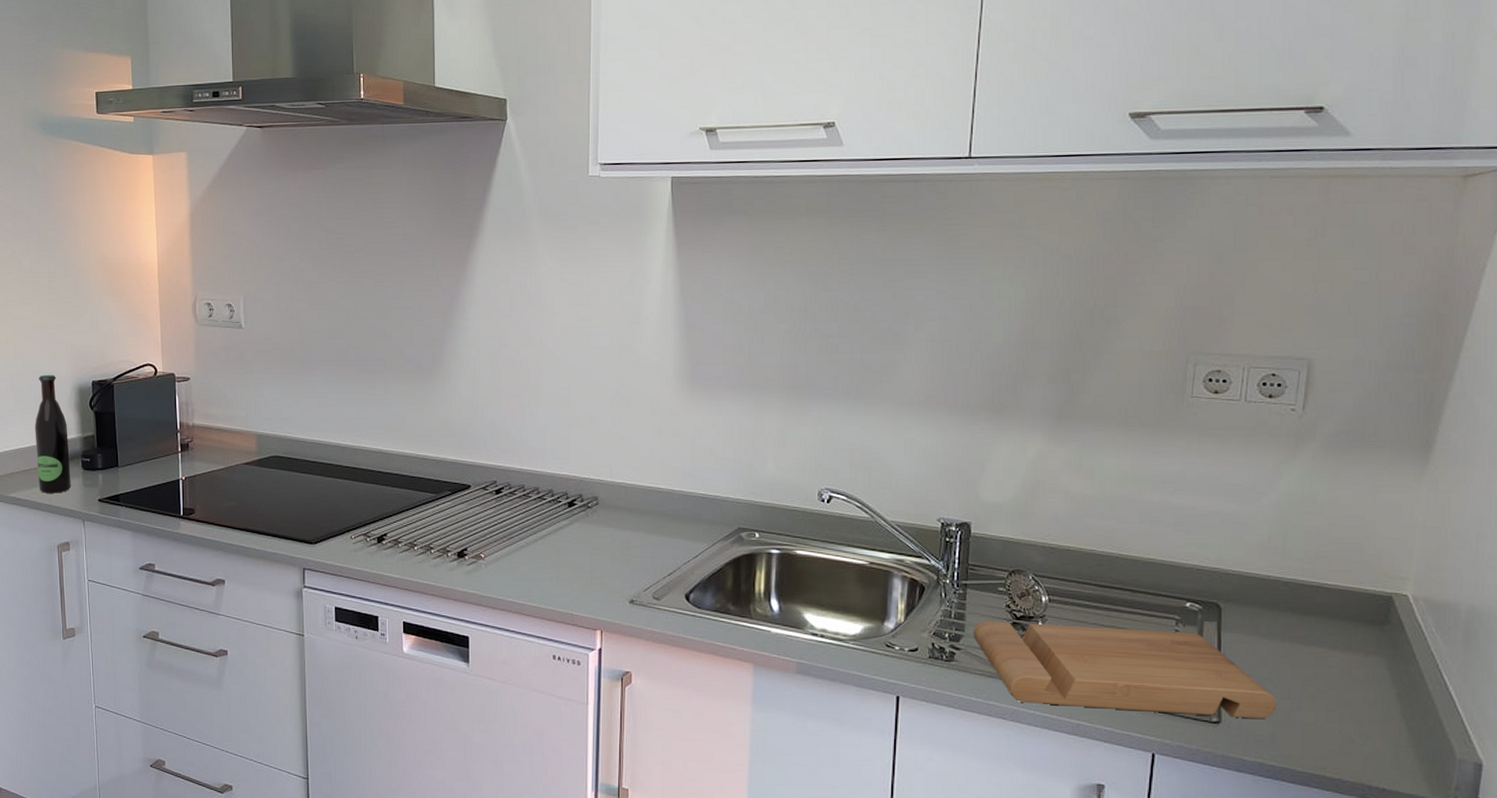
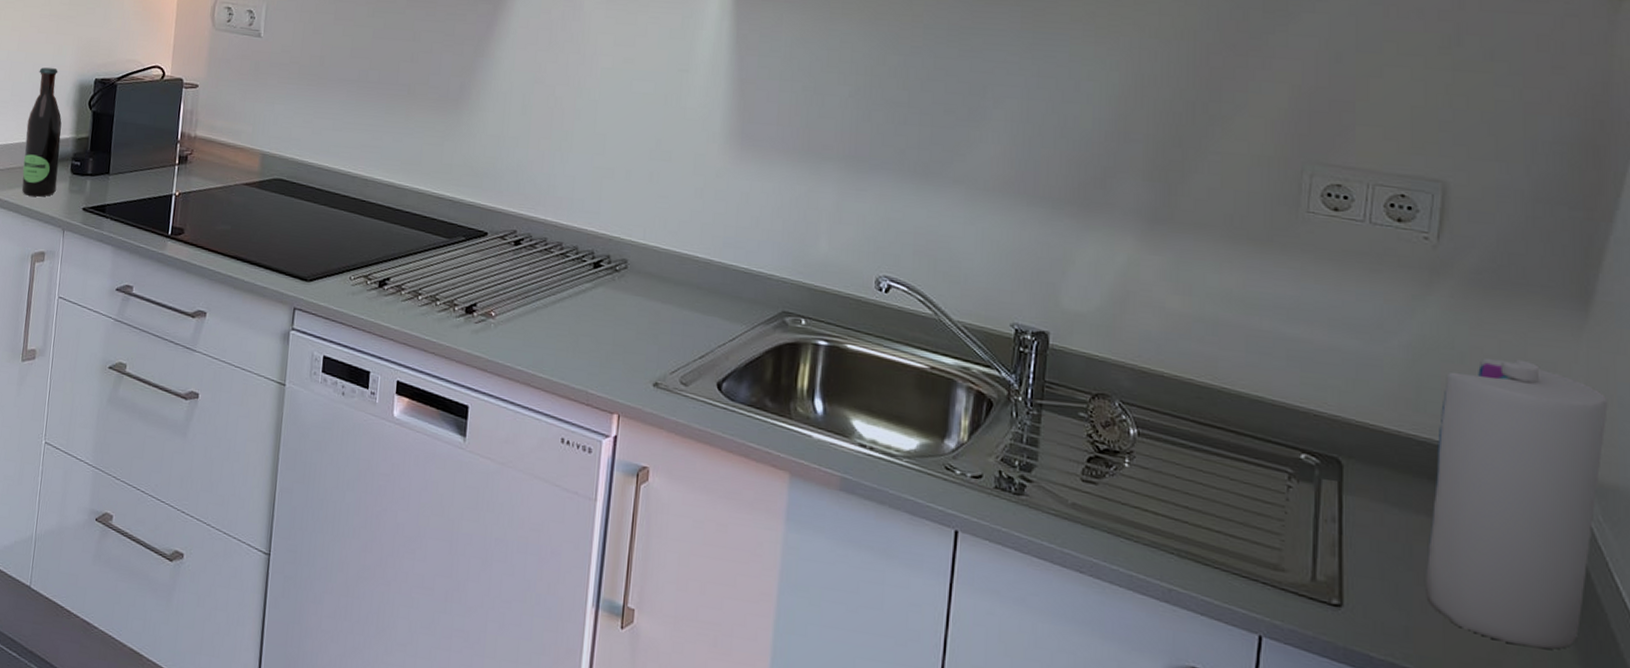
cutting board: present [974,621,1277,720] -> none [1048,450,1411,608]
paper towel holder: none [1289,505,1443,739] -> present [1426,357,1608,650]

